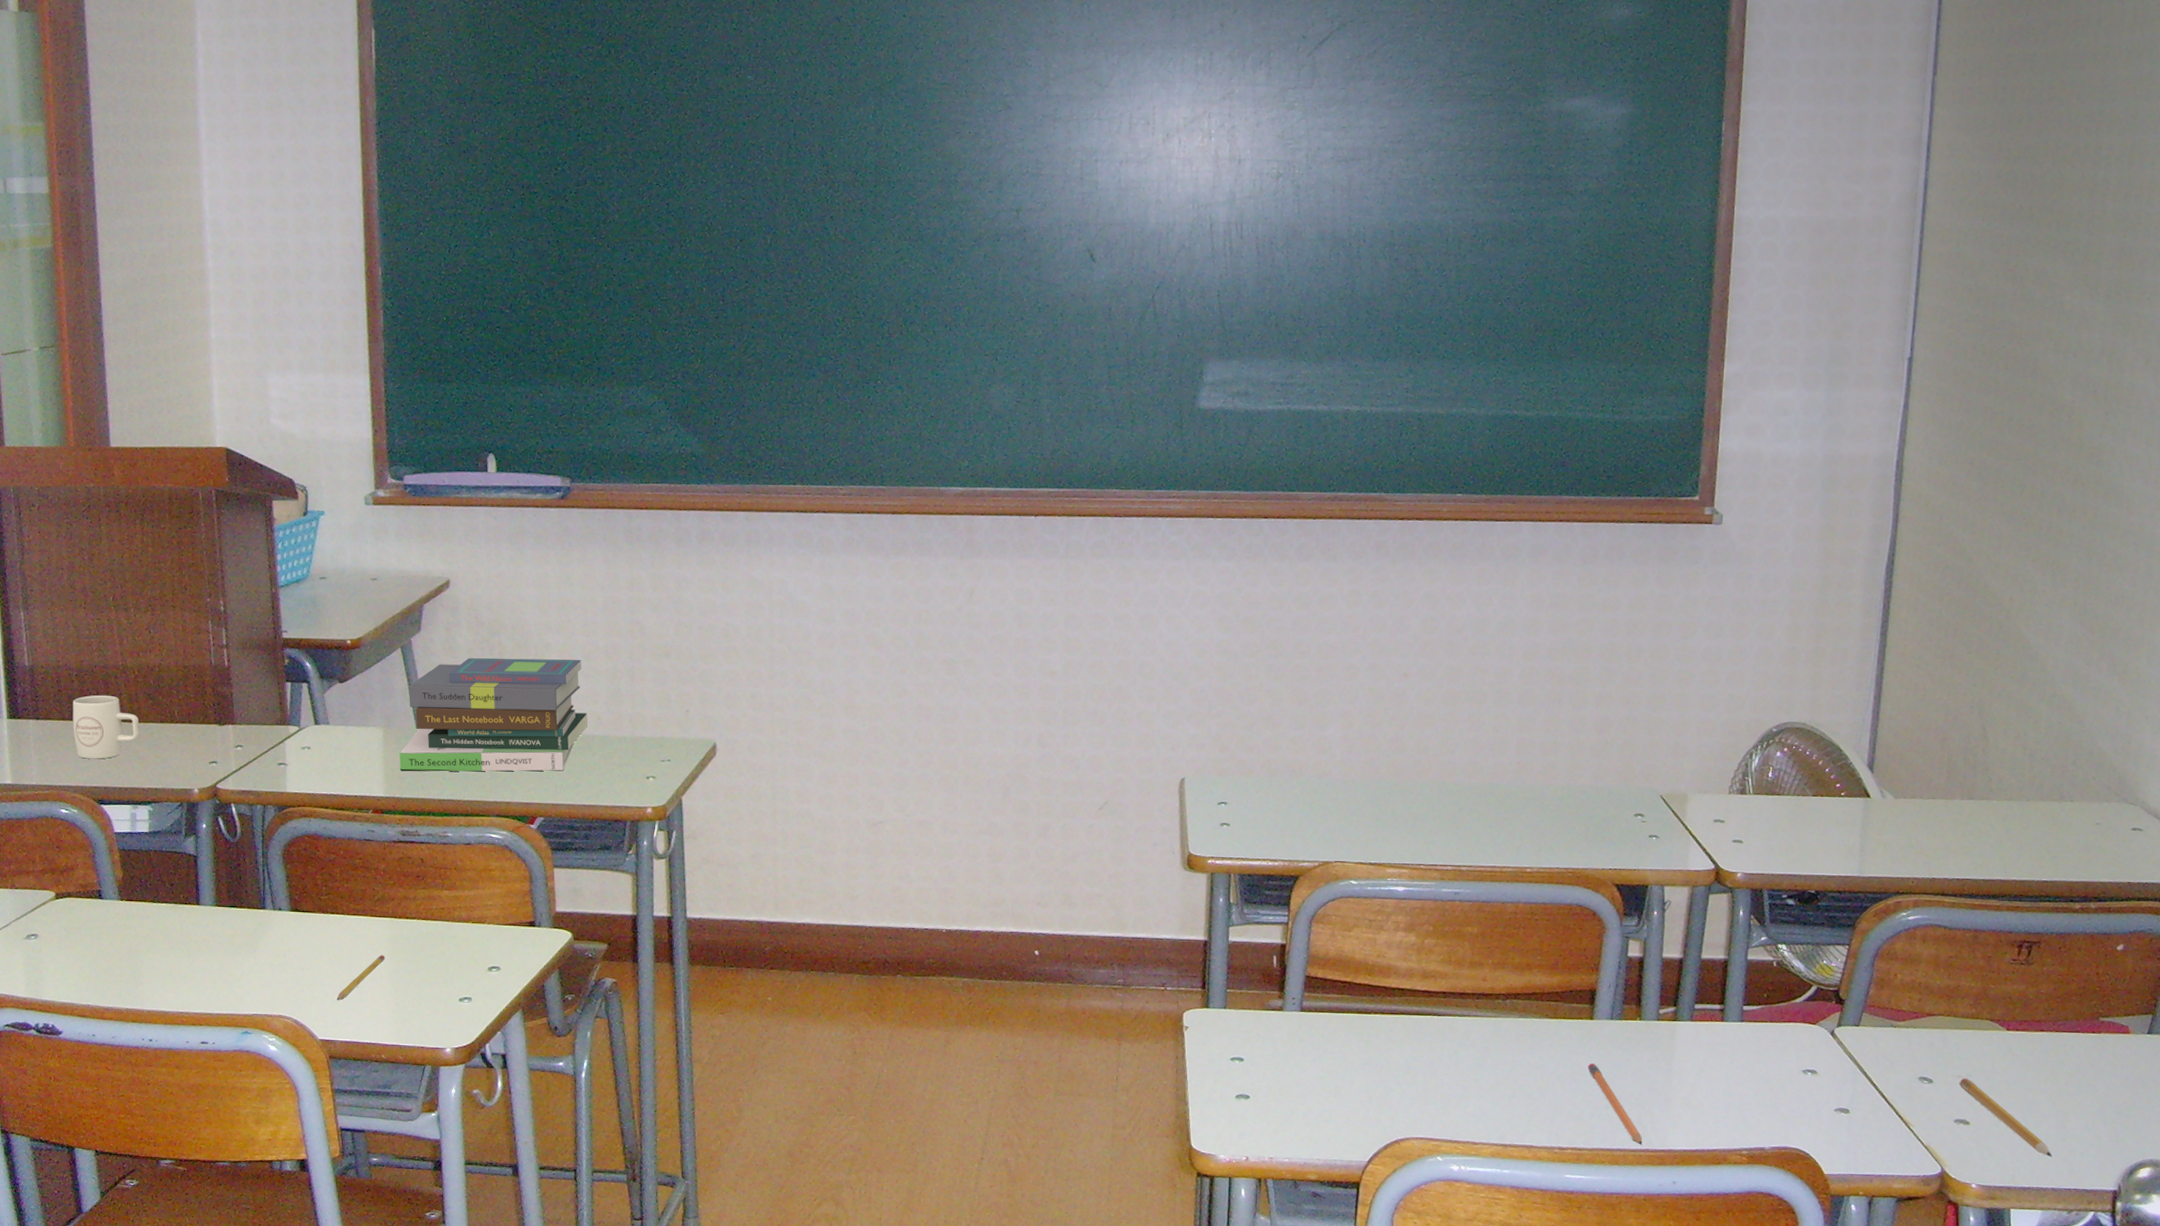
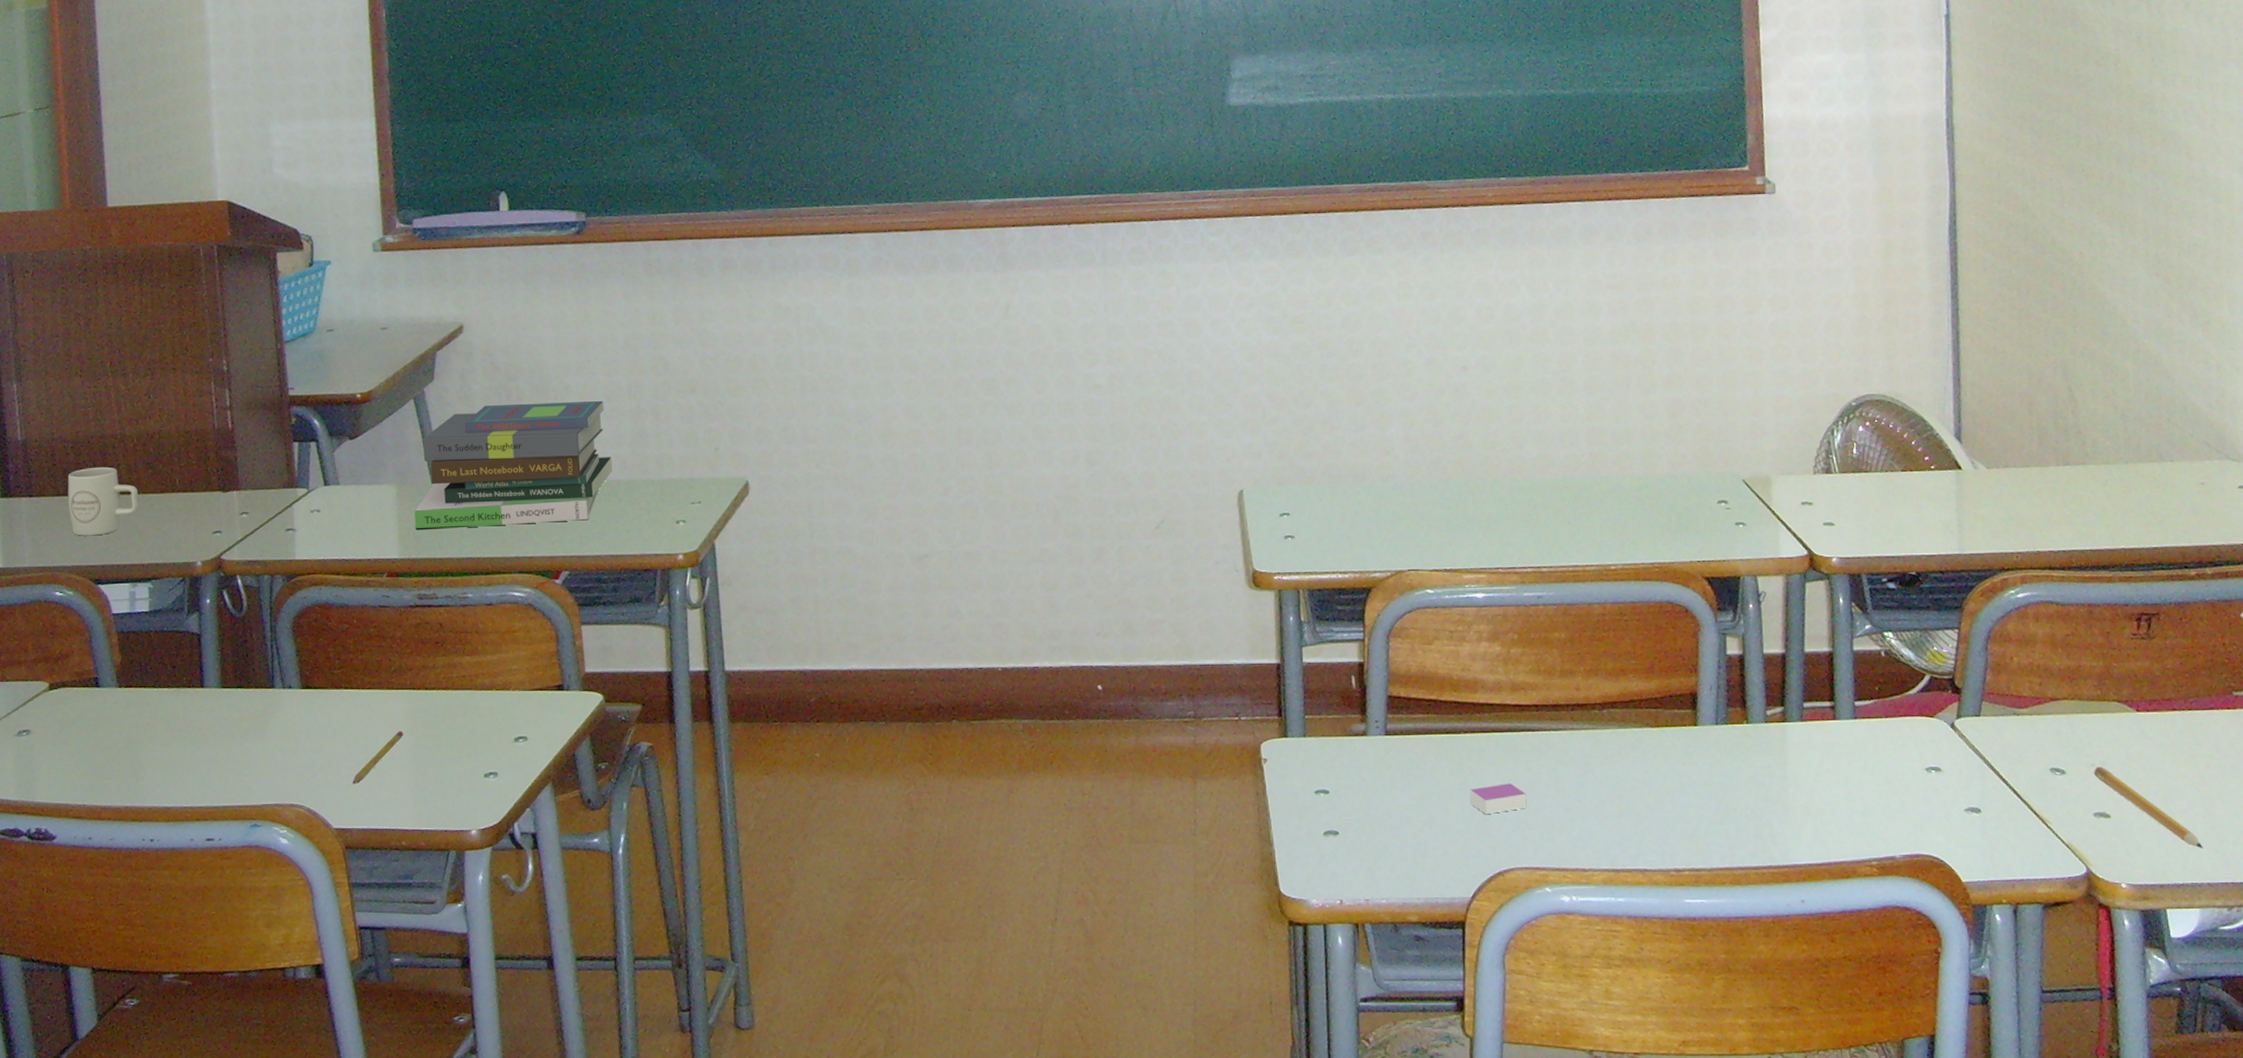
eraser: none [1375,1061,1427,1088] -> present [1470,783,1527,814]
pencil: present [1588,1063,1643,1145] -> none [1697,774,1764,862]

